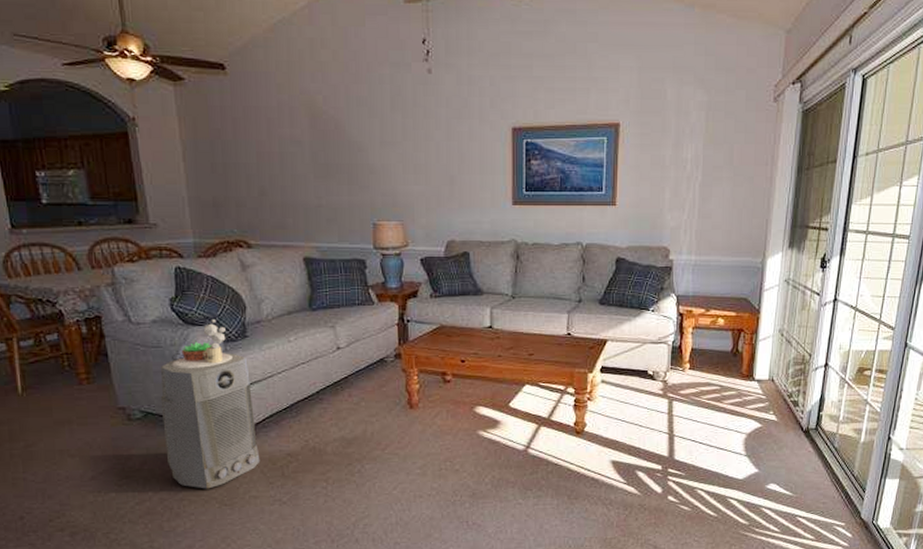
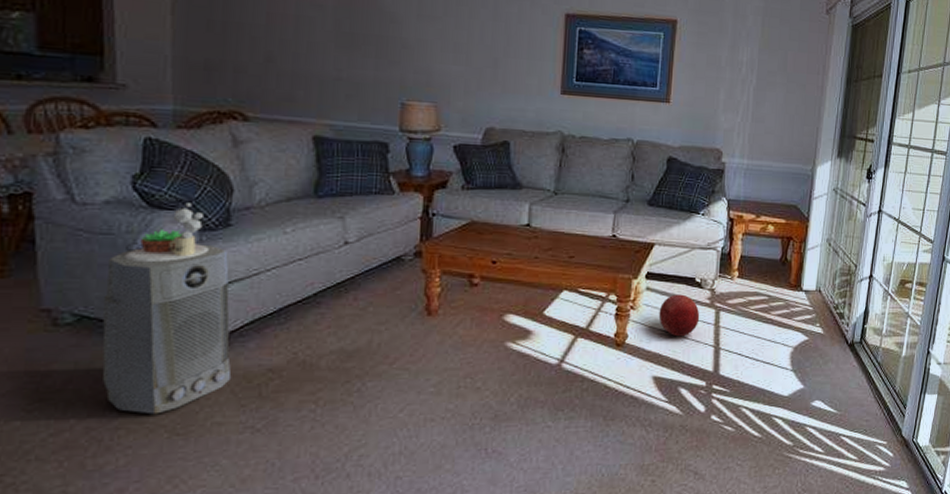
ball: none [614,386,654,425] -> present [658,294,700,337]

